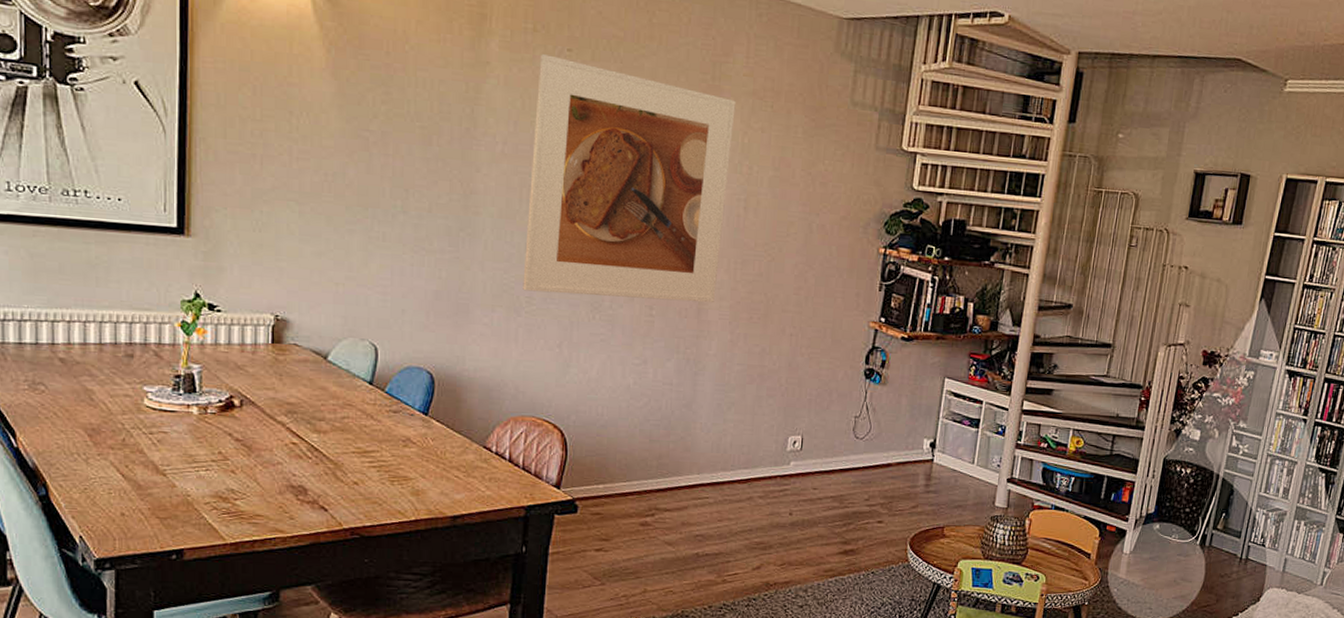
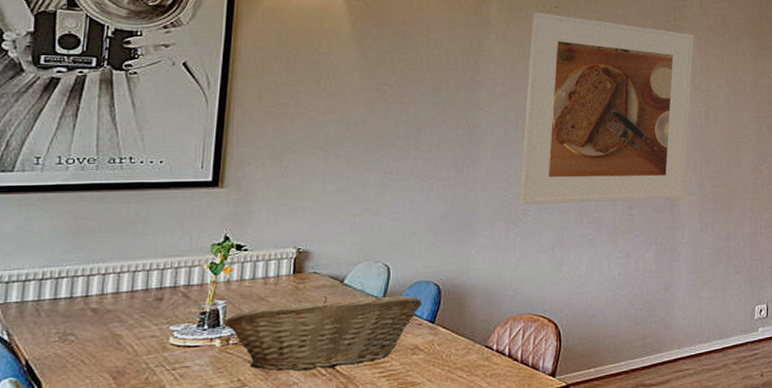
fruit basket: none [201,371,413,452] -> present [224,295,422,371]

